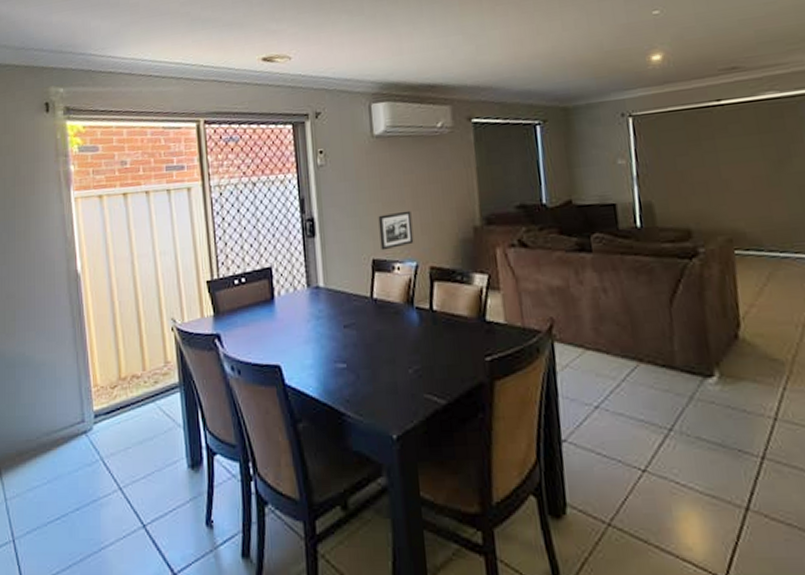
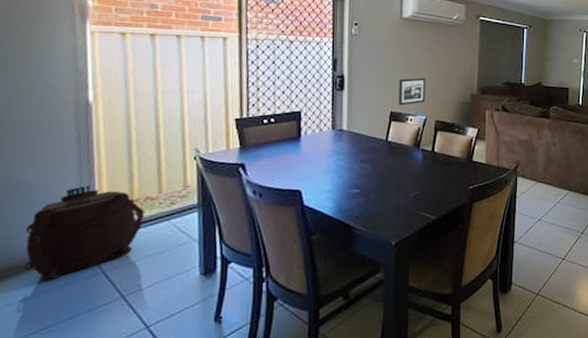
backpack: none [37,362,132,466] -> present [24,185,144,281]

